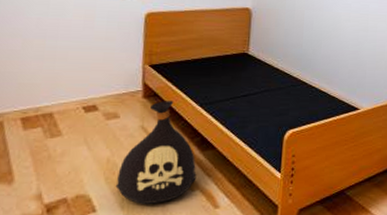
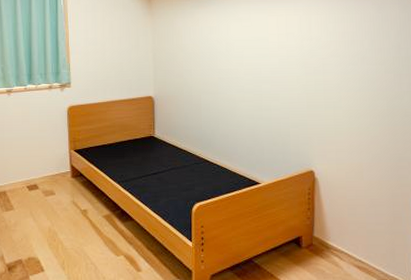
bag: present [115,101,197,204] -> none [57,180,120,266]

